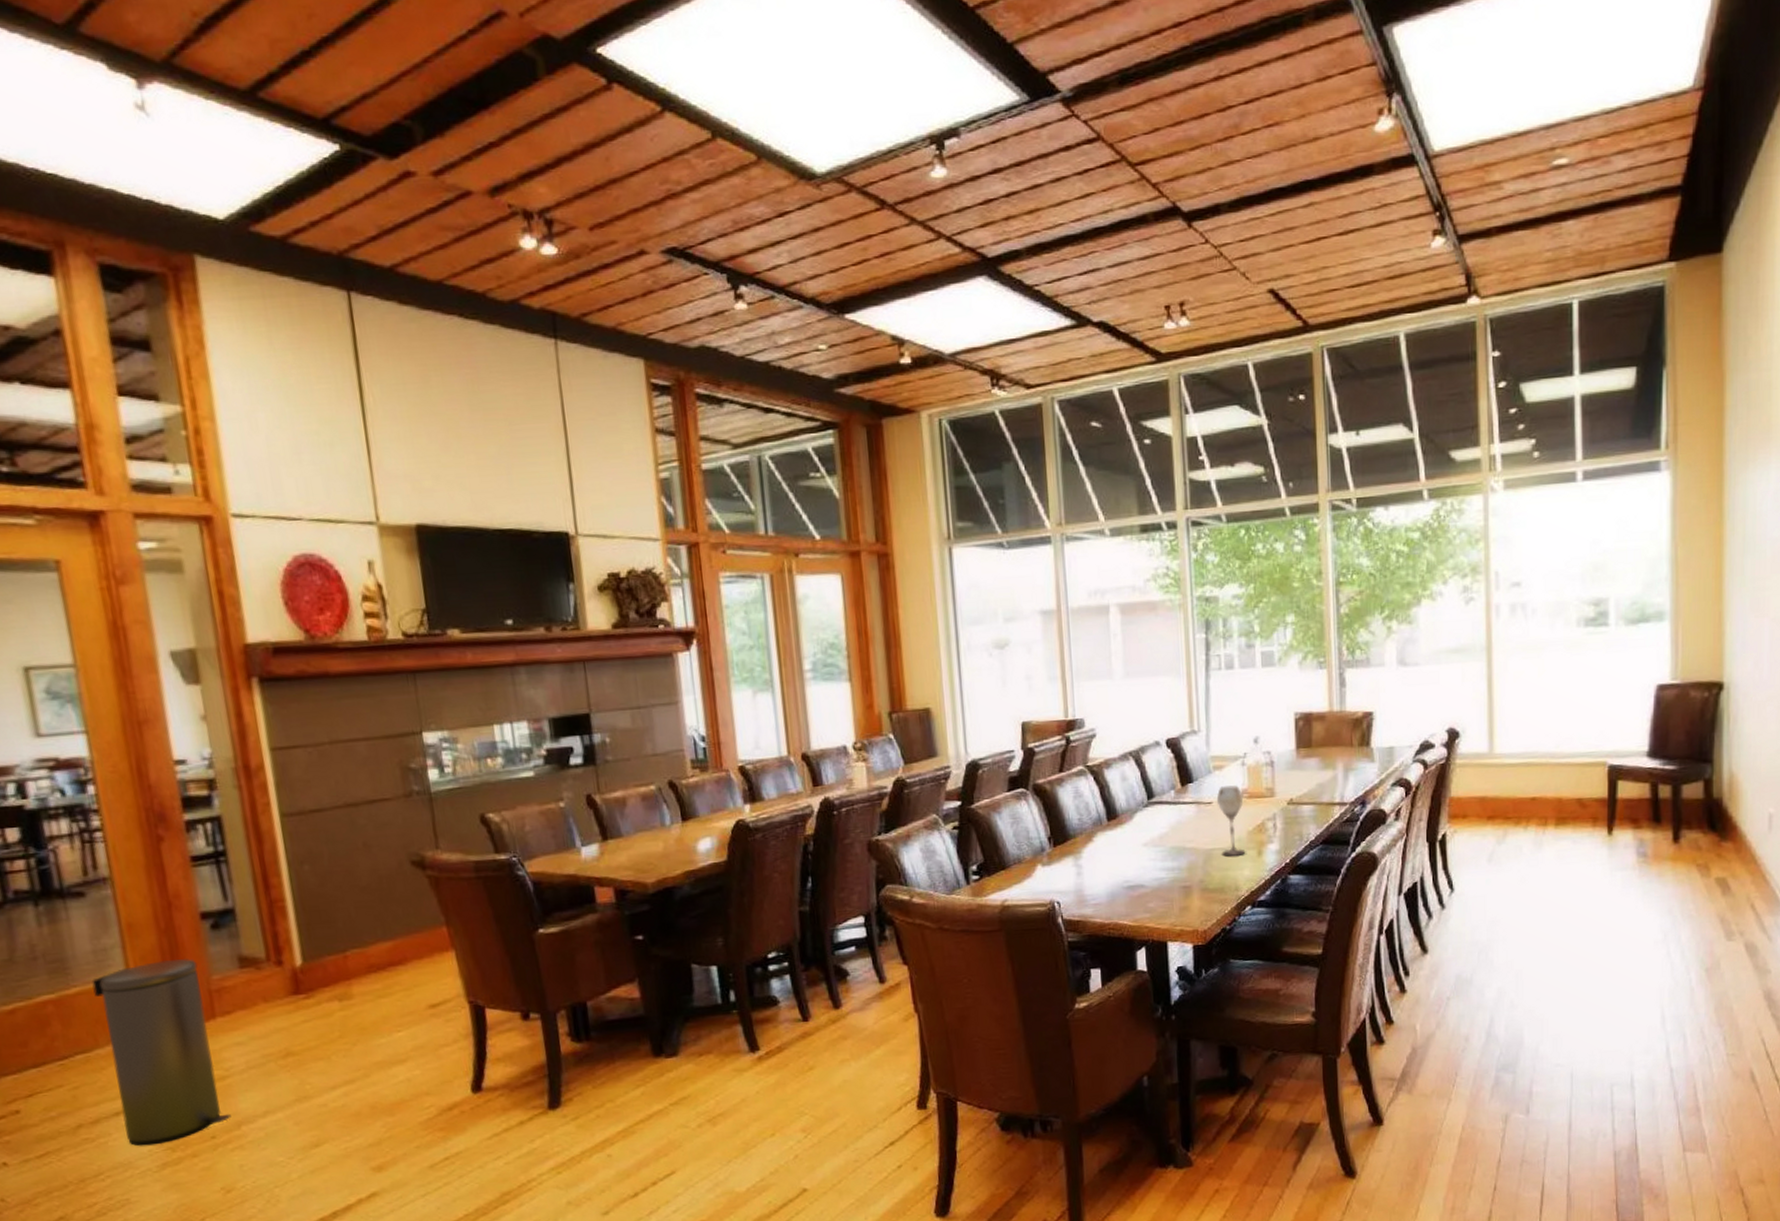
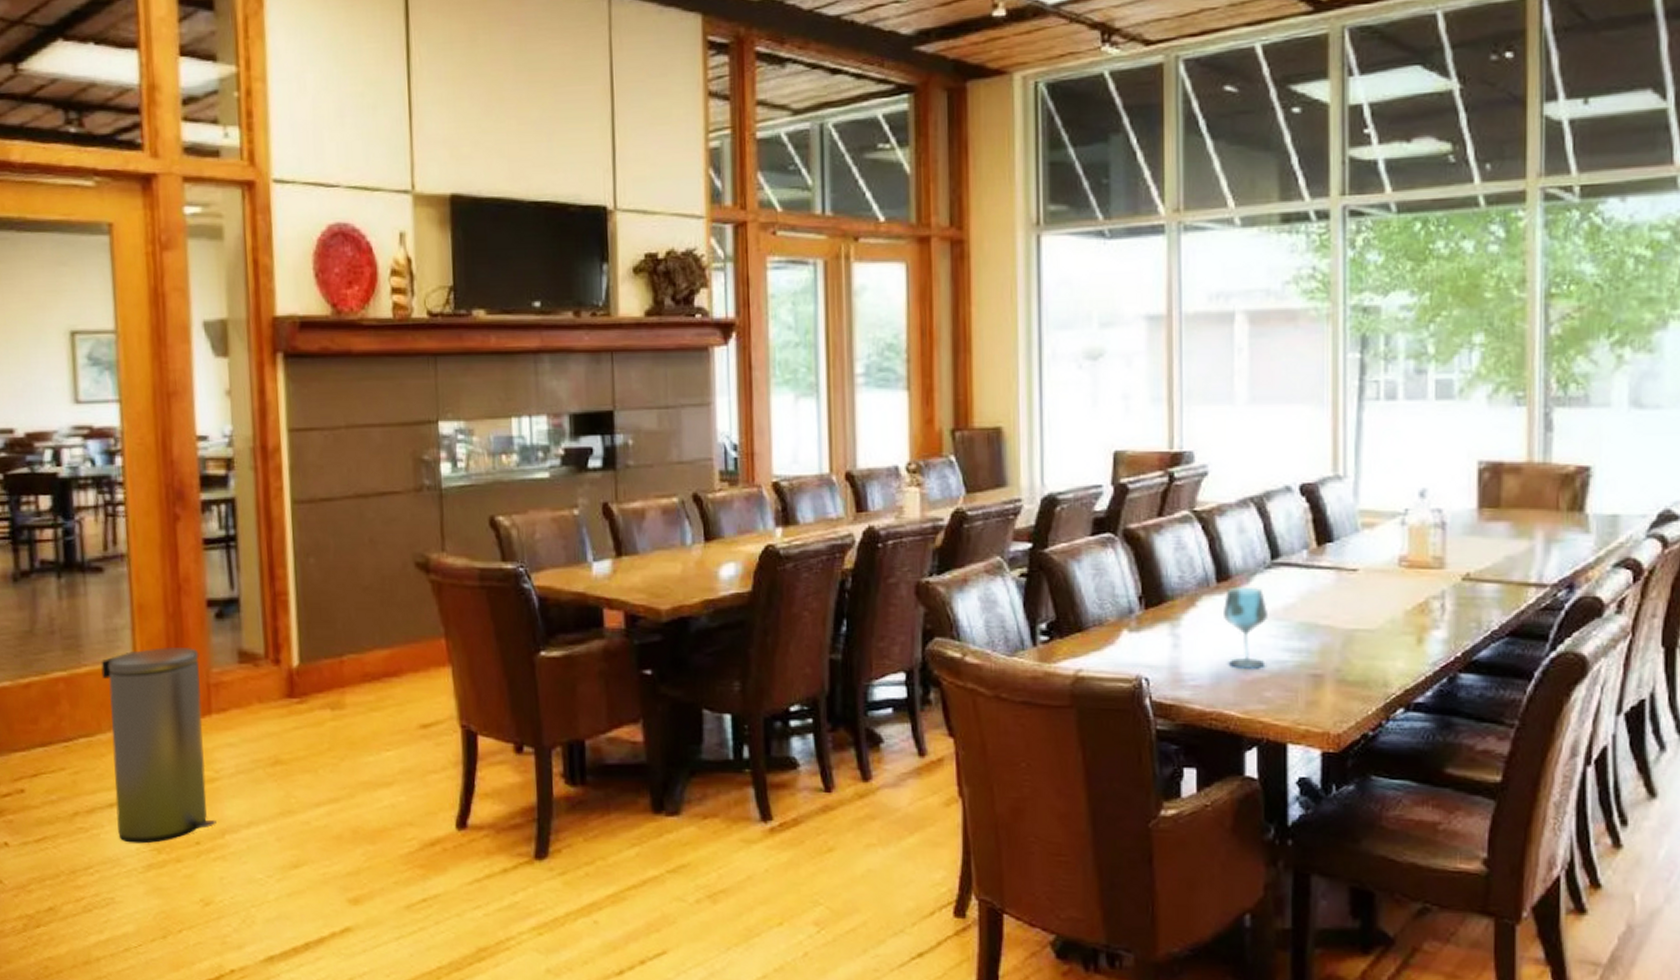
wine glass: none [1114,823,1148,888] -> present [1224,586,1267,670]
wineglass: present [1216,785,1246,857] -> none [1364,550,1401,643]

